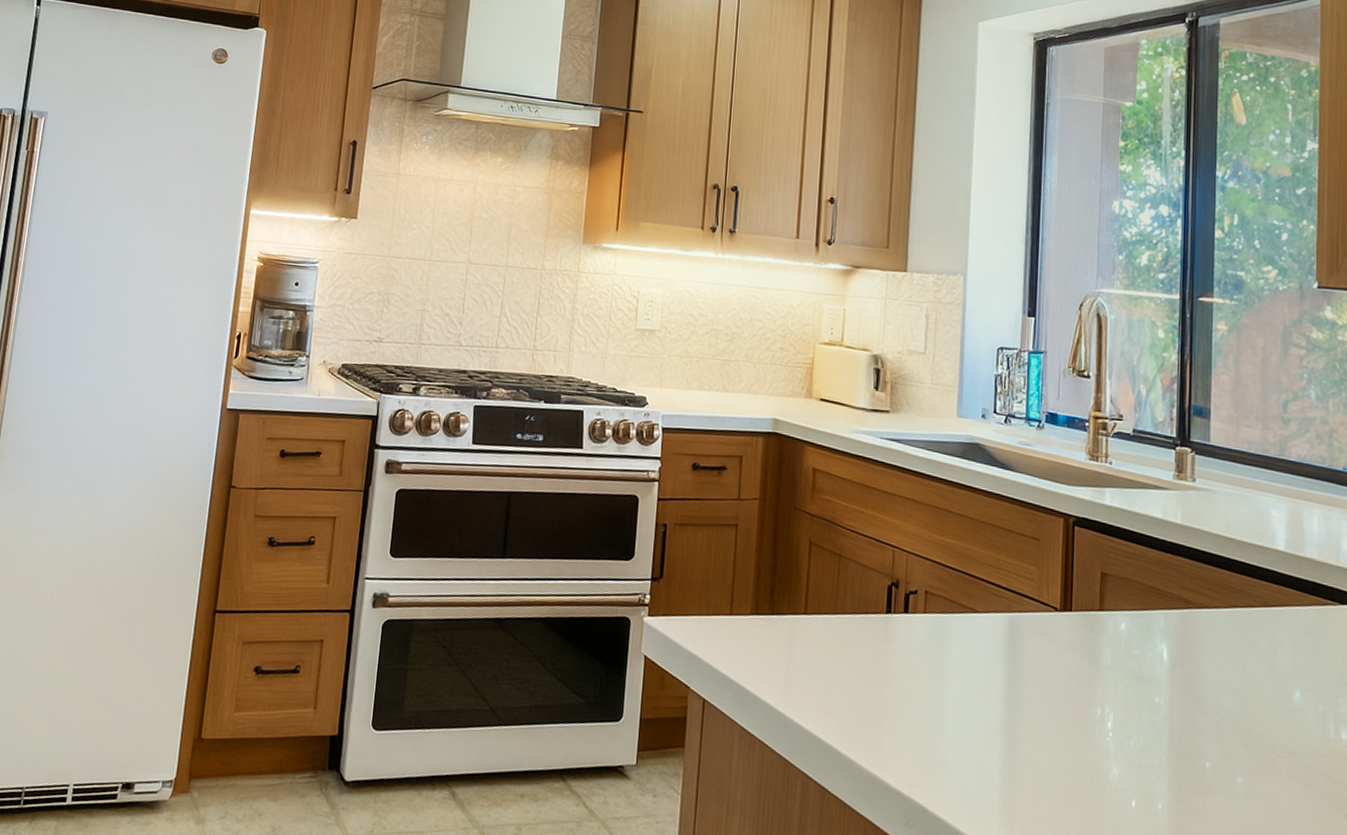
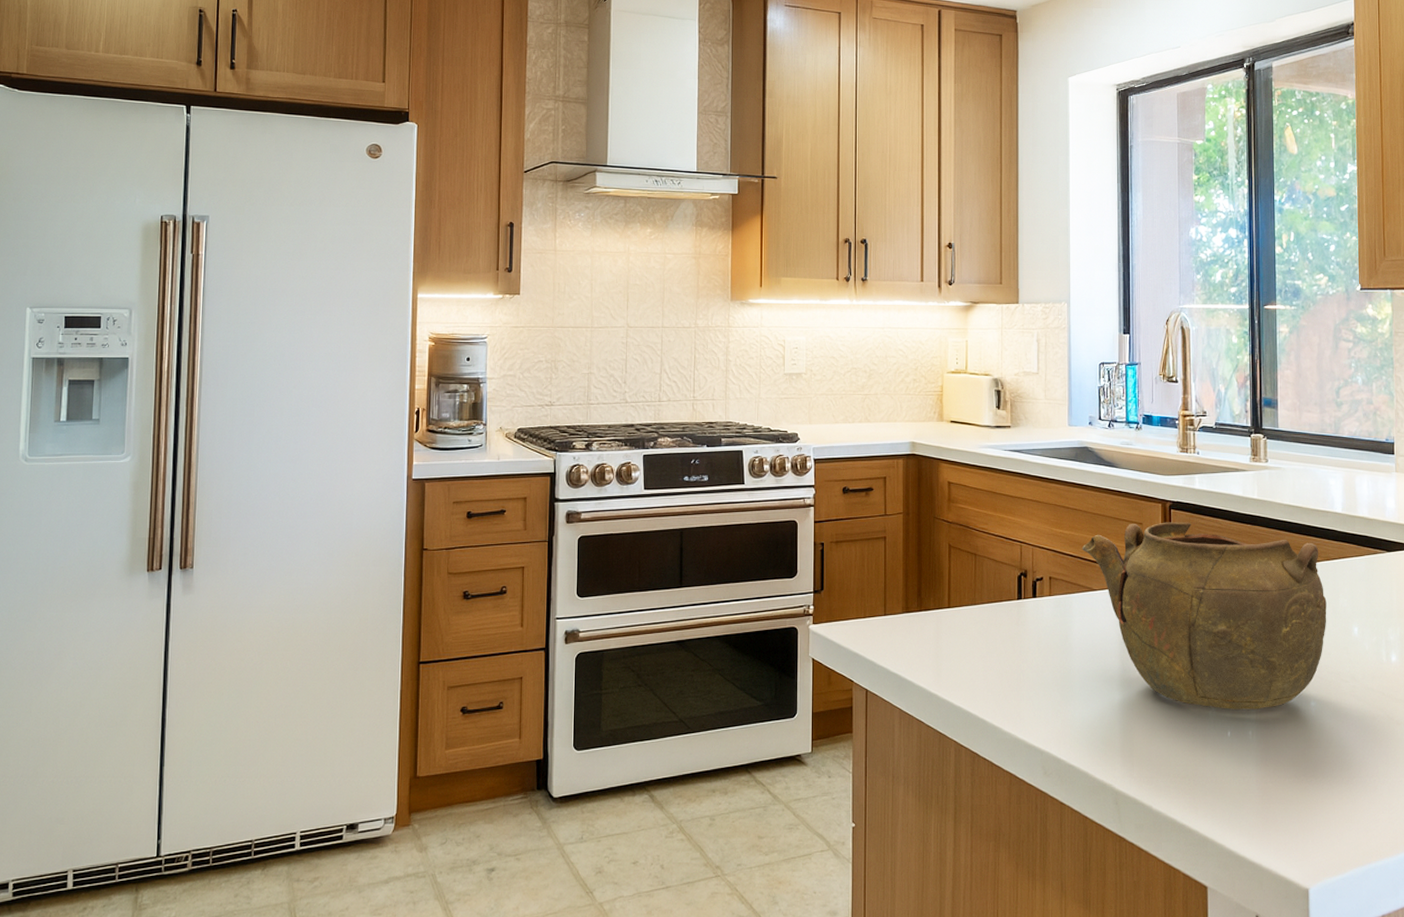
teapot: none [965,538,1262,779] -> present [1082,522,1327,709]

